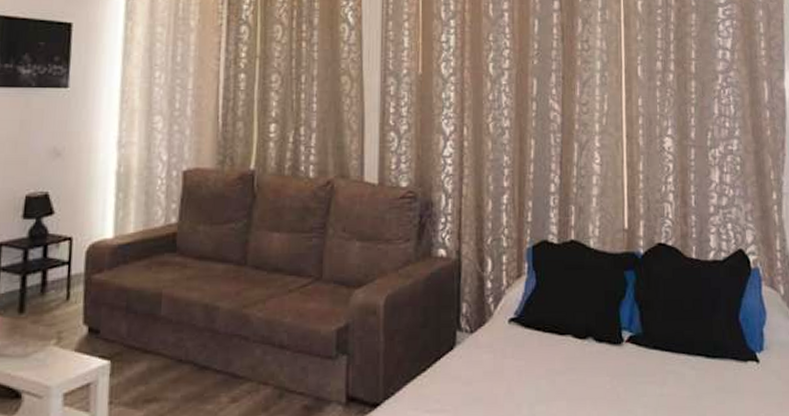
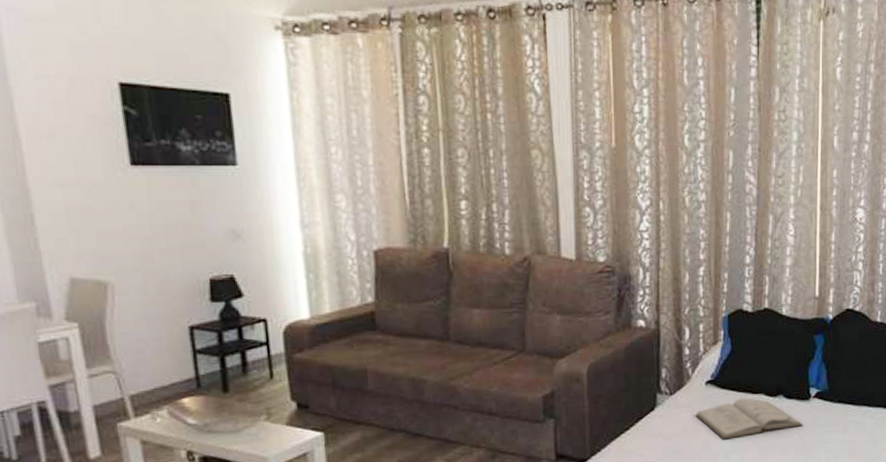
book: none [497,339,616,387] -> present [695,398,804,440]

